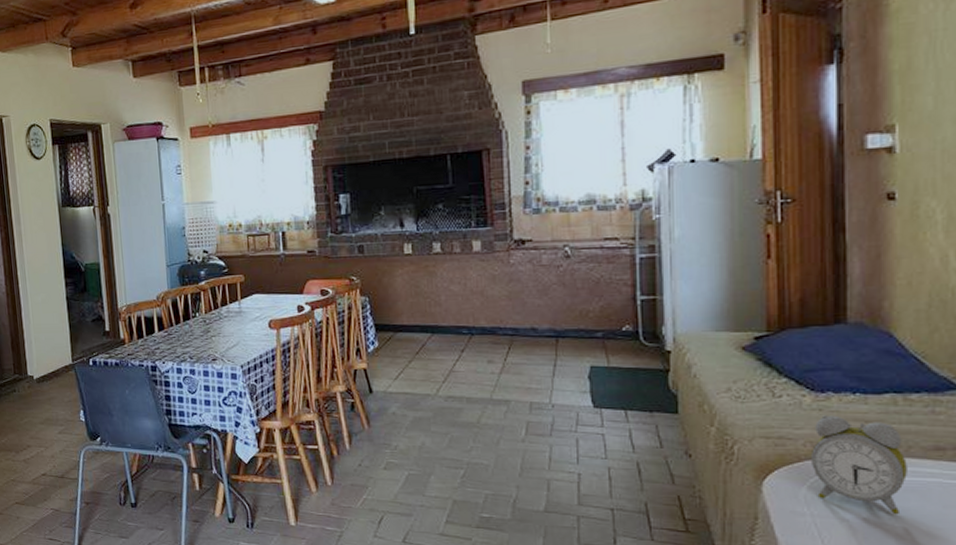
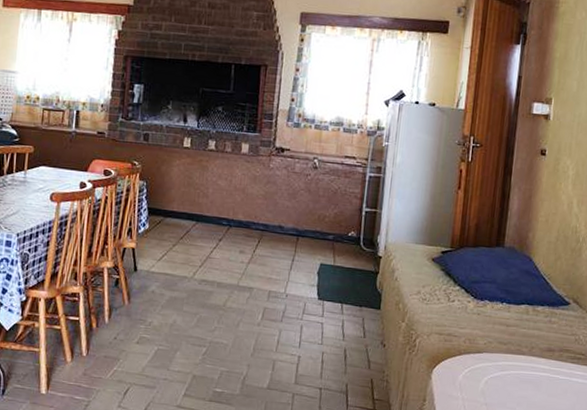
alarm clock: present [810,415,907,515] -> none [467,319,530,401]

